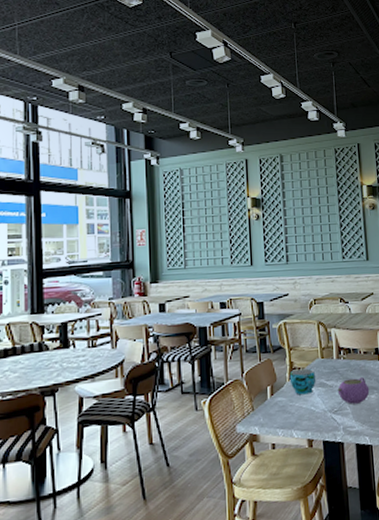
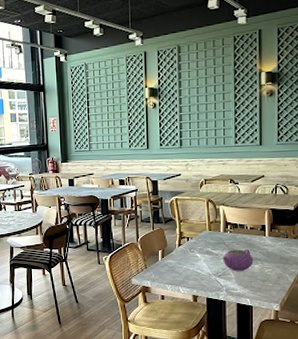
cup: present [289,368,316,395] -> none [179,238,203,260]

